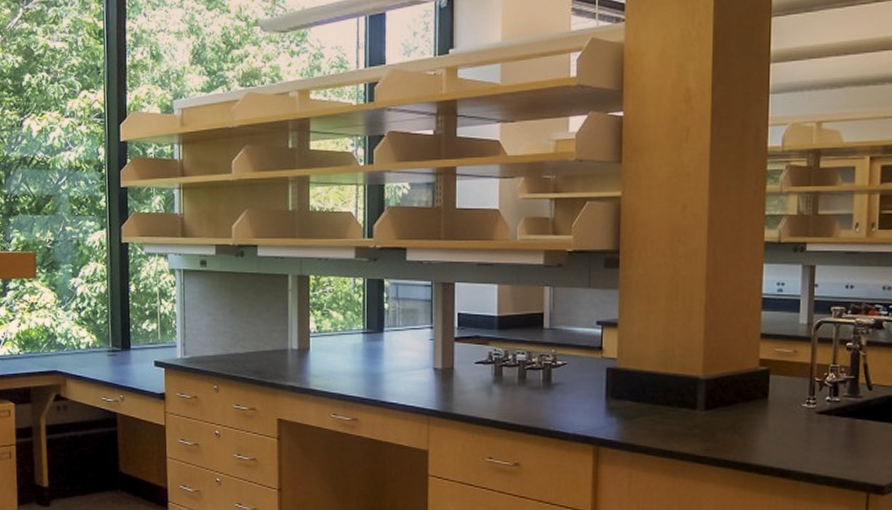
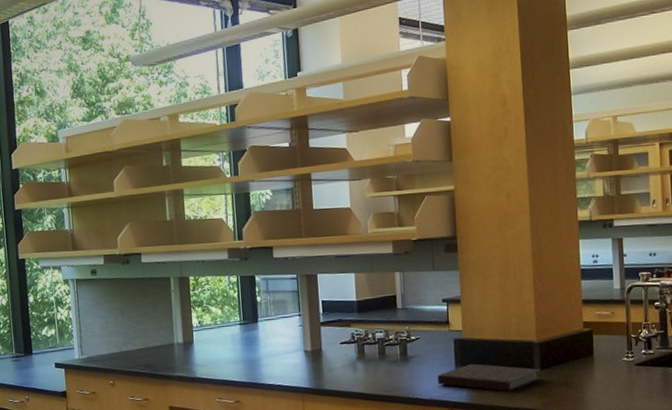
notebook: none [583,397,706,432] -> present [437,363,543,392]

